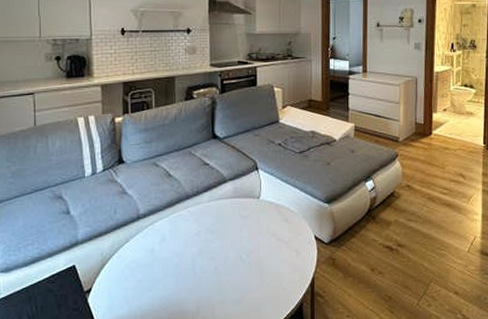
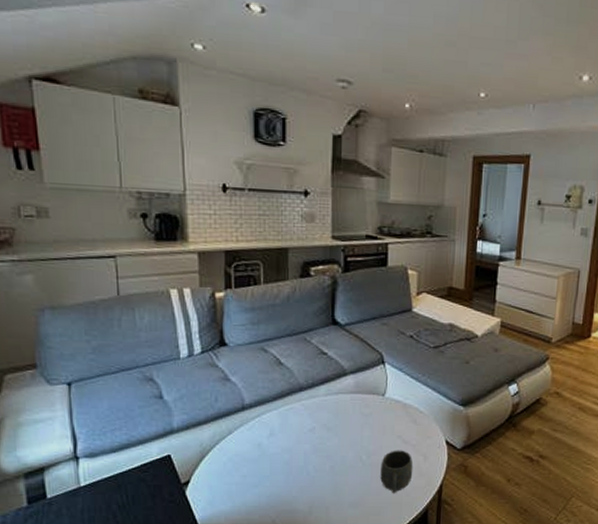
mug: none [259,247,288,290] -> present [380,450,413,494]

